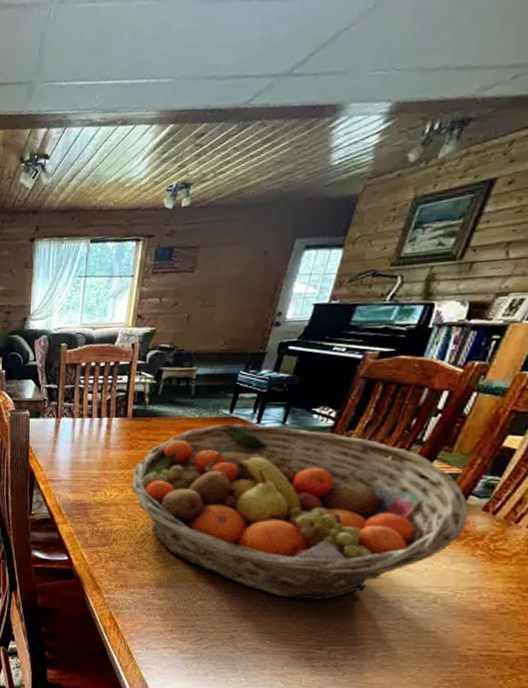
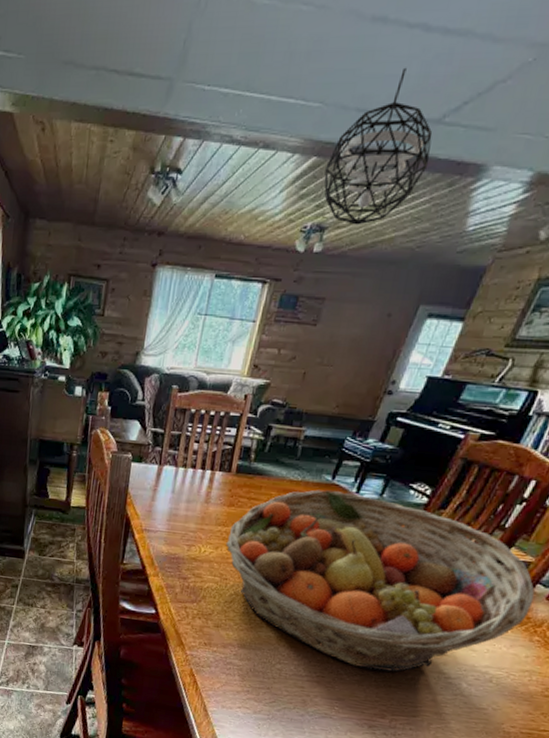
pendant light: none [183,34,284,178] -> present [324,67,433,225]

